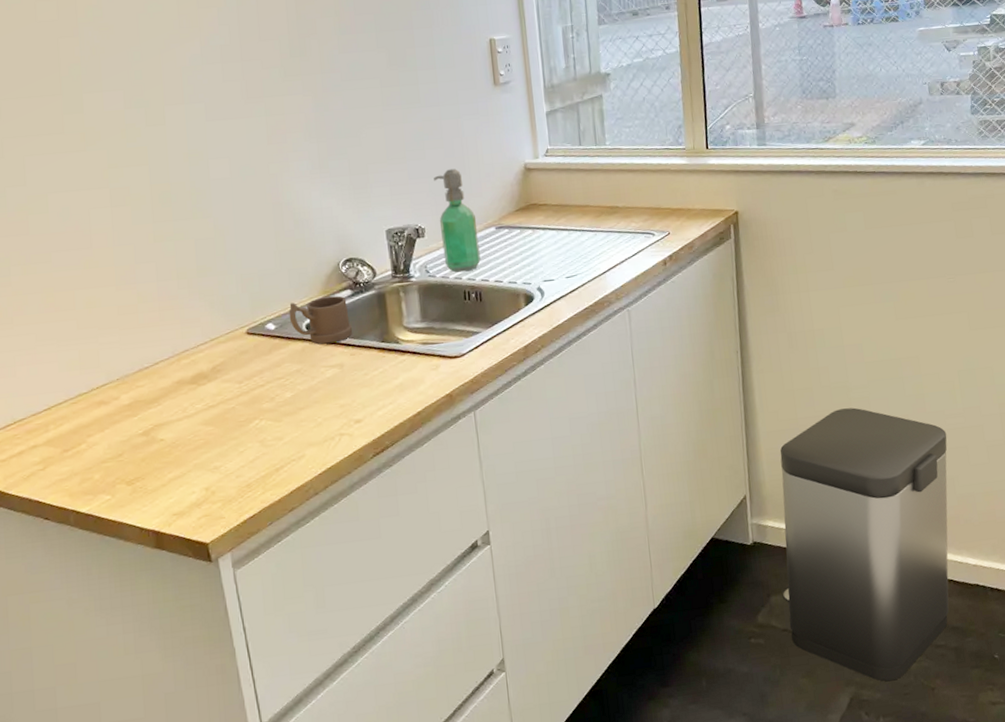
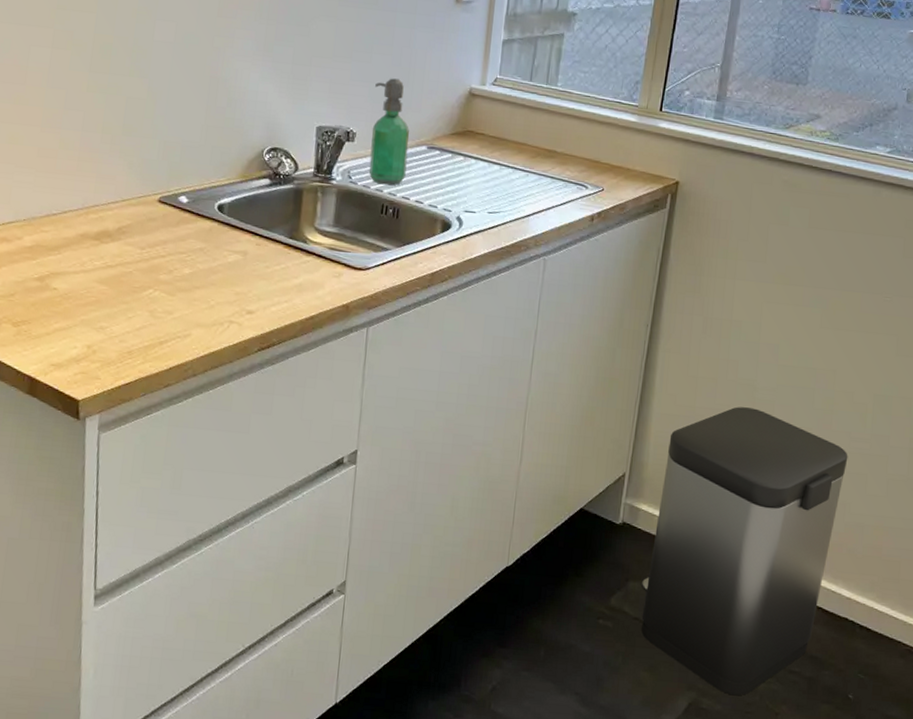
mug: present [289,296,353,345] -> none [203,180,264,229]

